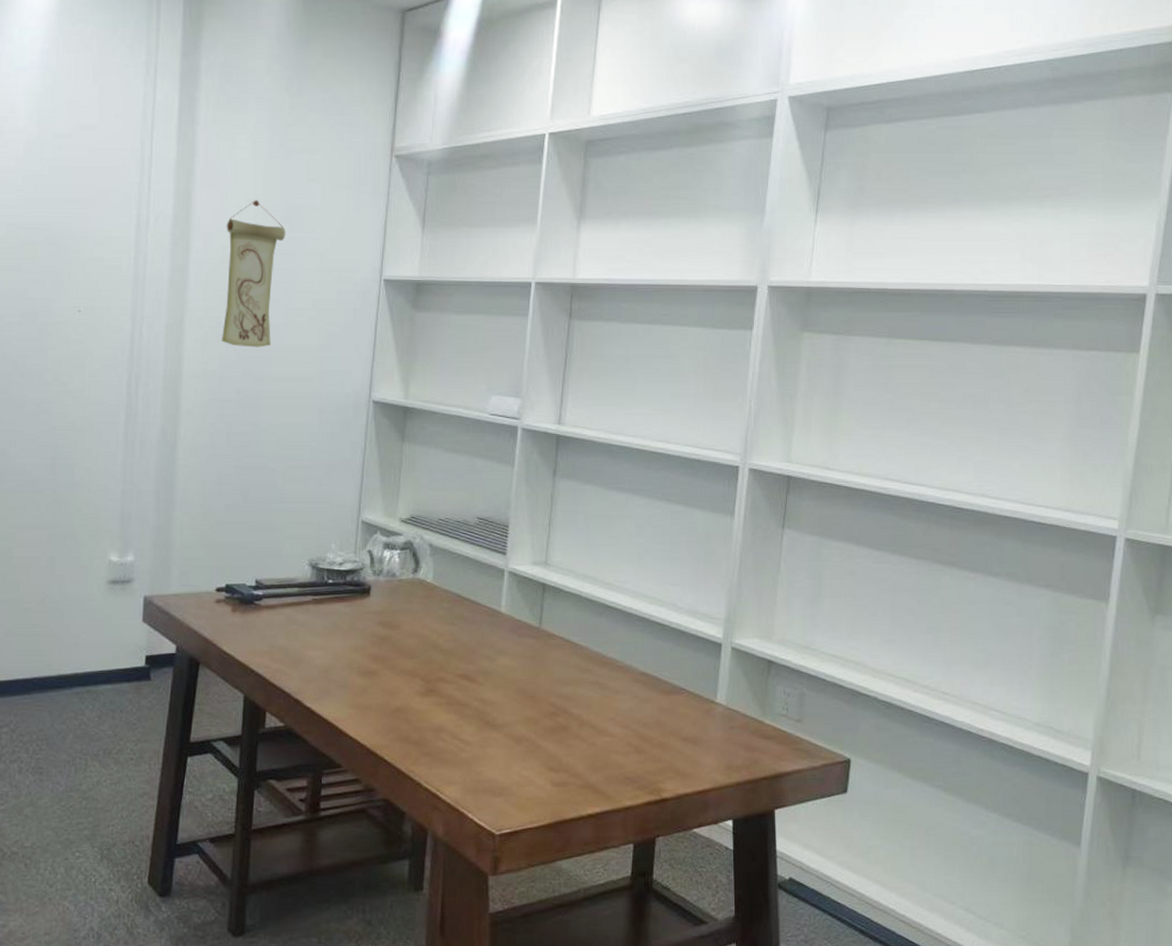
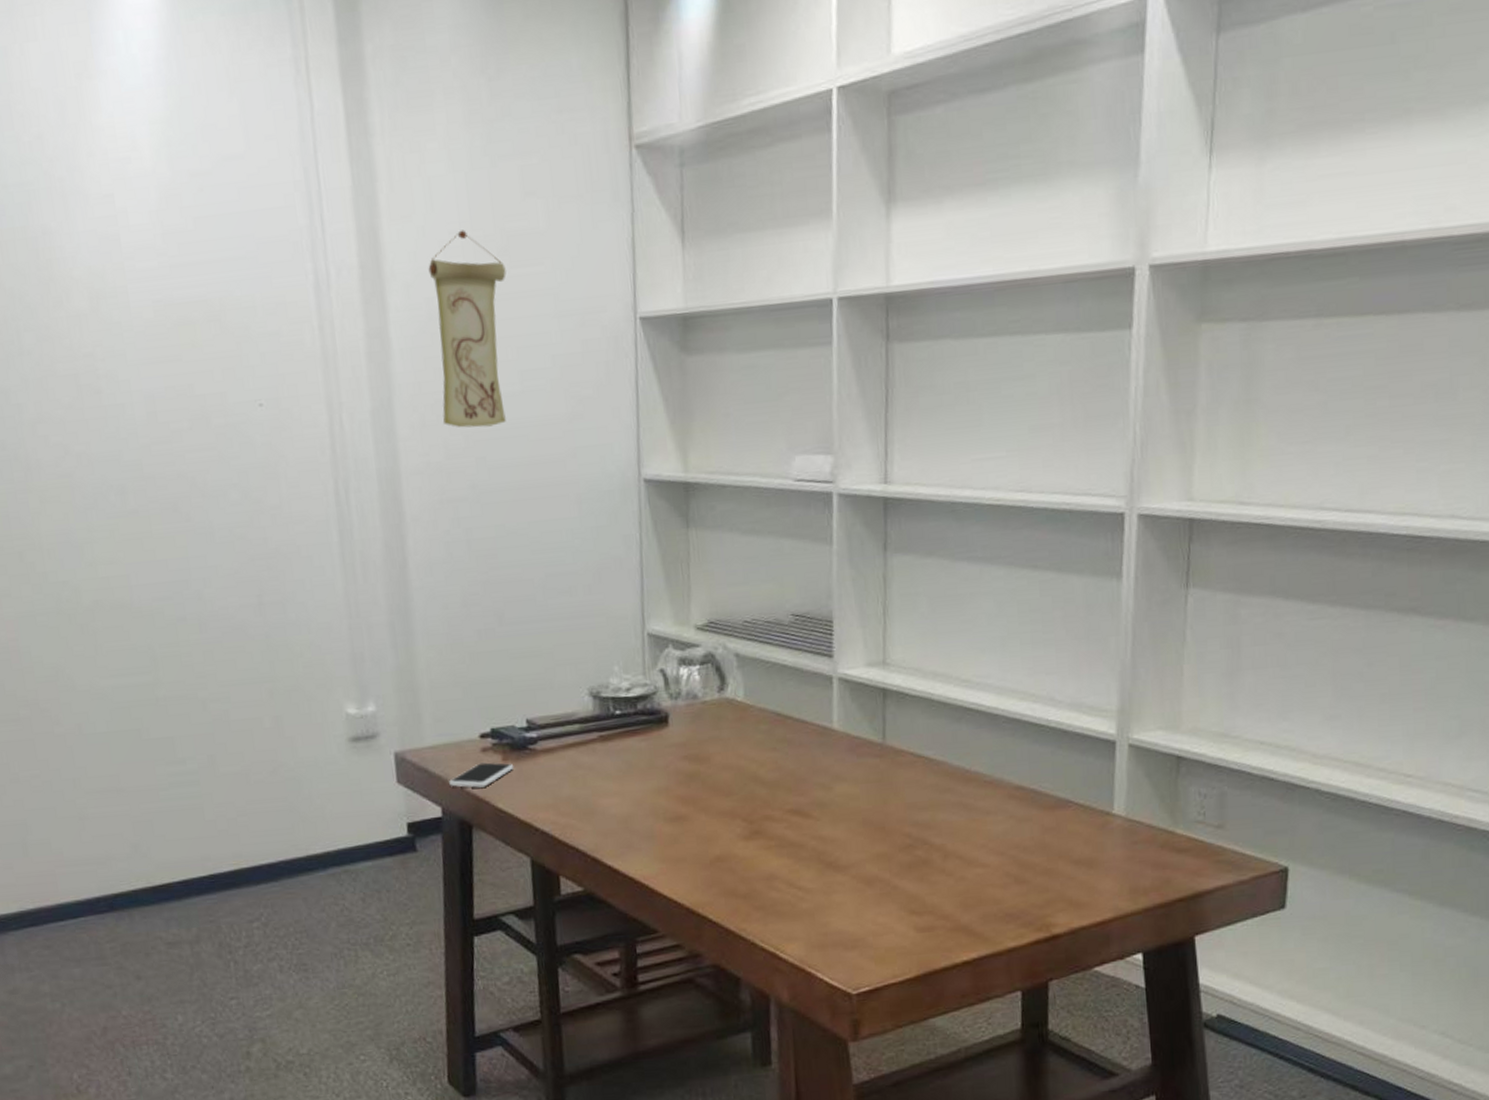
smartphone: none [185,611,241,632] -> present [449,762,514,788]

